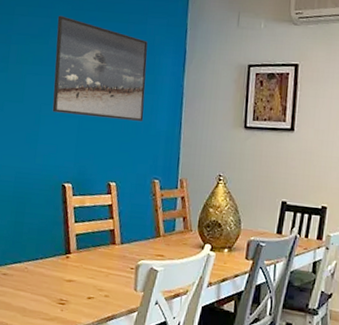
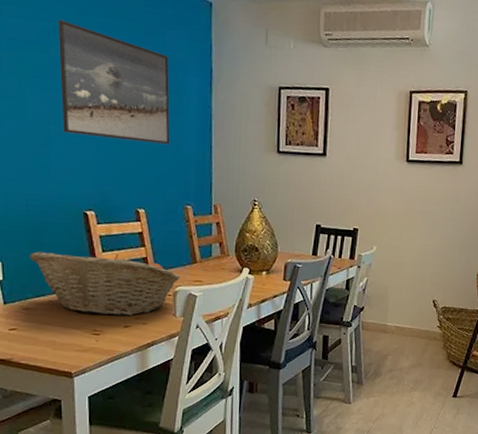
fruit basket: none [13,220,144,287] -> present [30,251,181,316]

